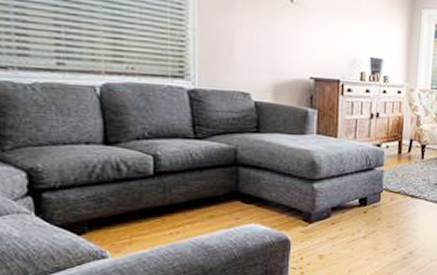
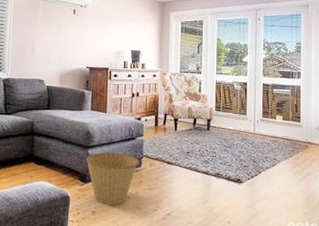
basket: none [310,186,378,246] -> present [86,152,139,204]

